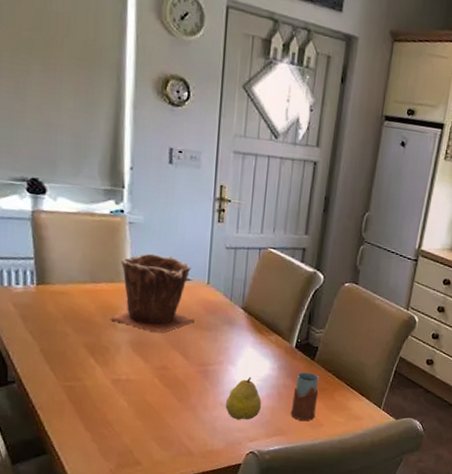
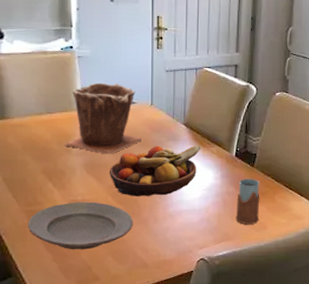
plate: none [65,381,181,433] -> present [28,202,133,250]
fruit bowl: none [157,328,258,382] -> present [109,145,200,196]
fruit: present [225,377,261,420] -> none [174,188,207,229]

